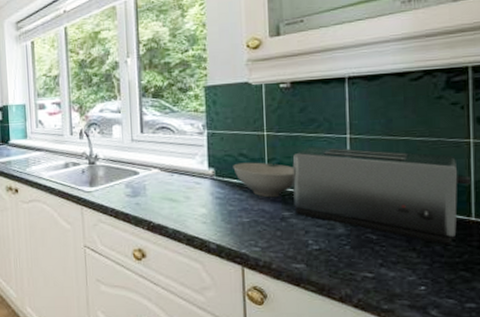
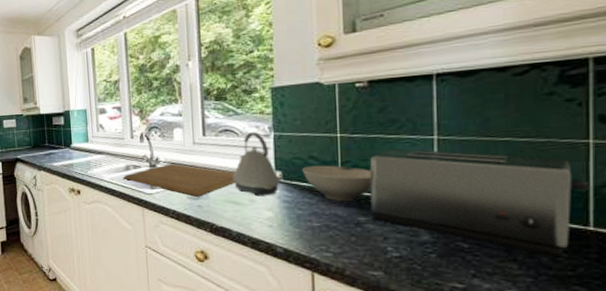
chopping board: none [61,161,172,194] -> present [122,164,235,197]
kettle: none [169,129,213,192] -> present [232,131,280,195]

